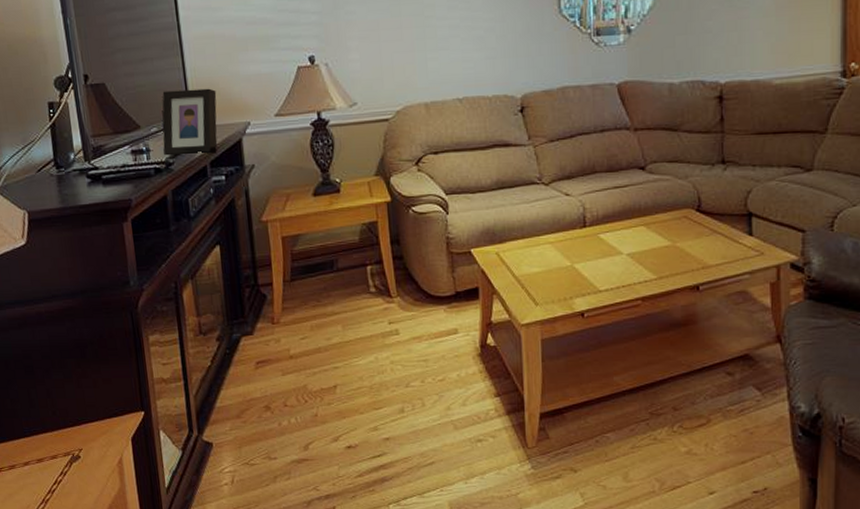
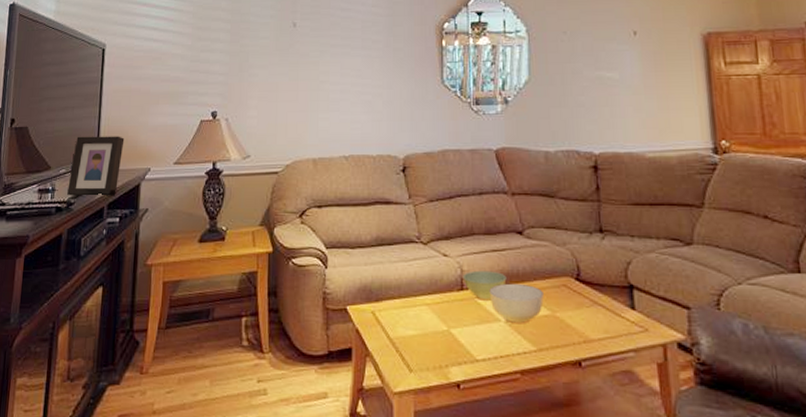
bowl: none [585,207,629,237] -> present [462,270,507,302]
bowl: none [611,217,665,256] -> present [489,283,544,324]

